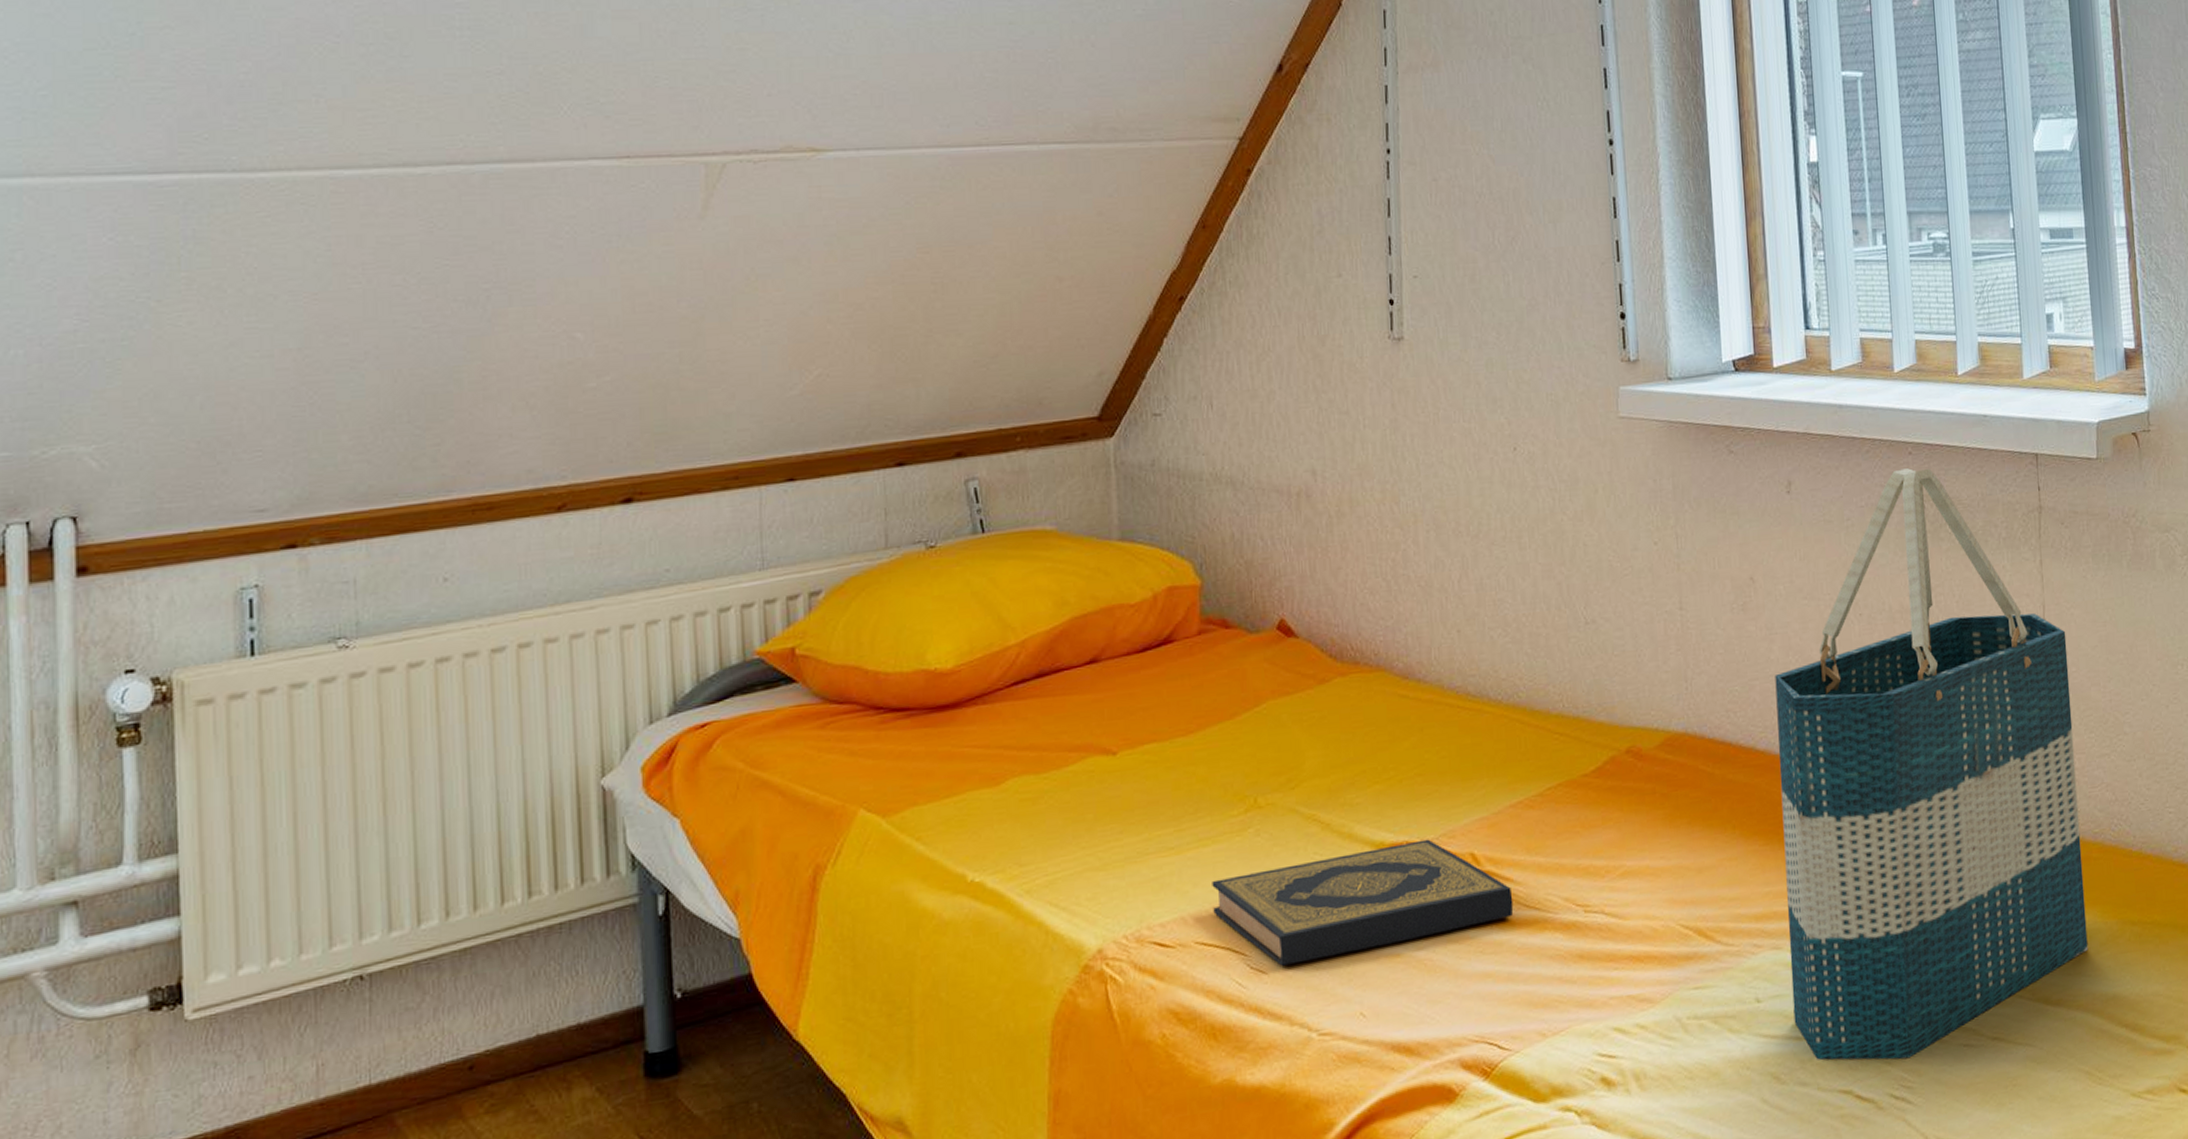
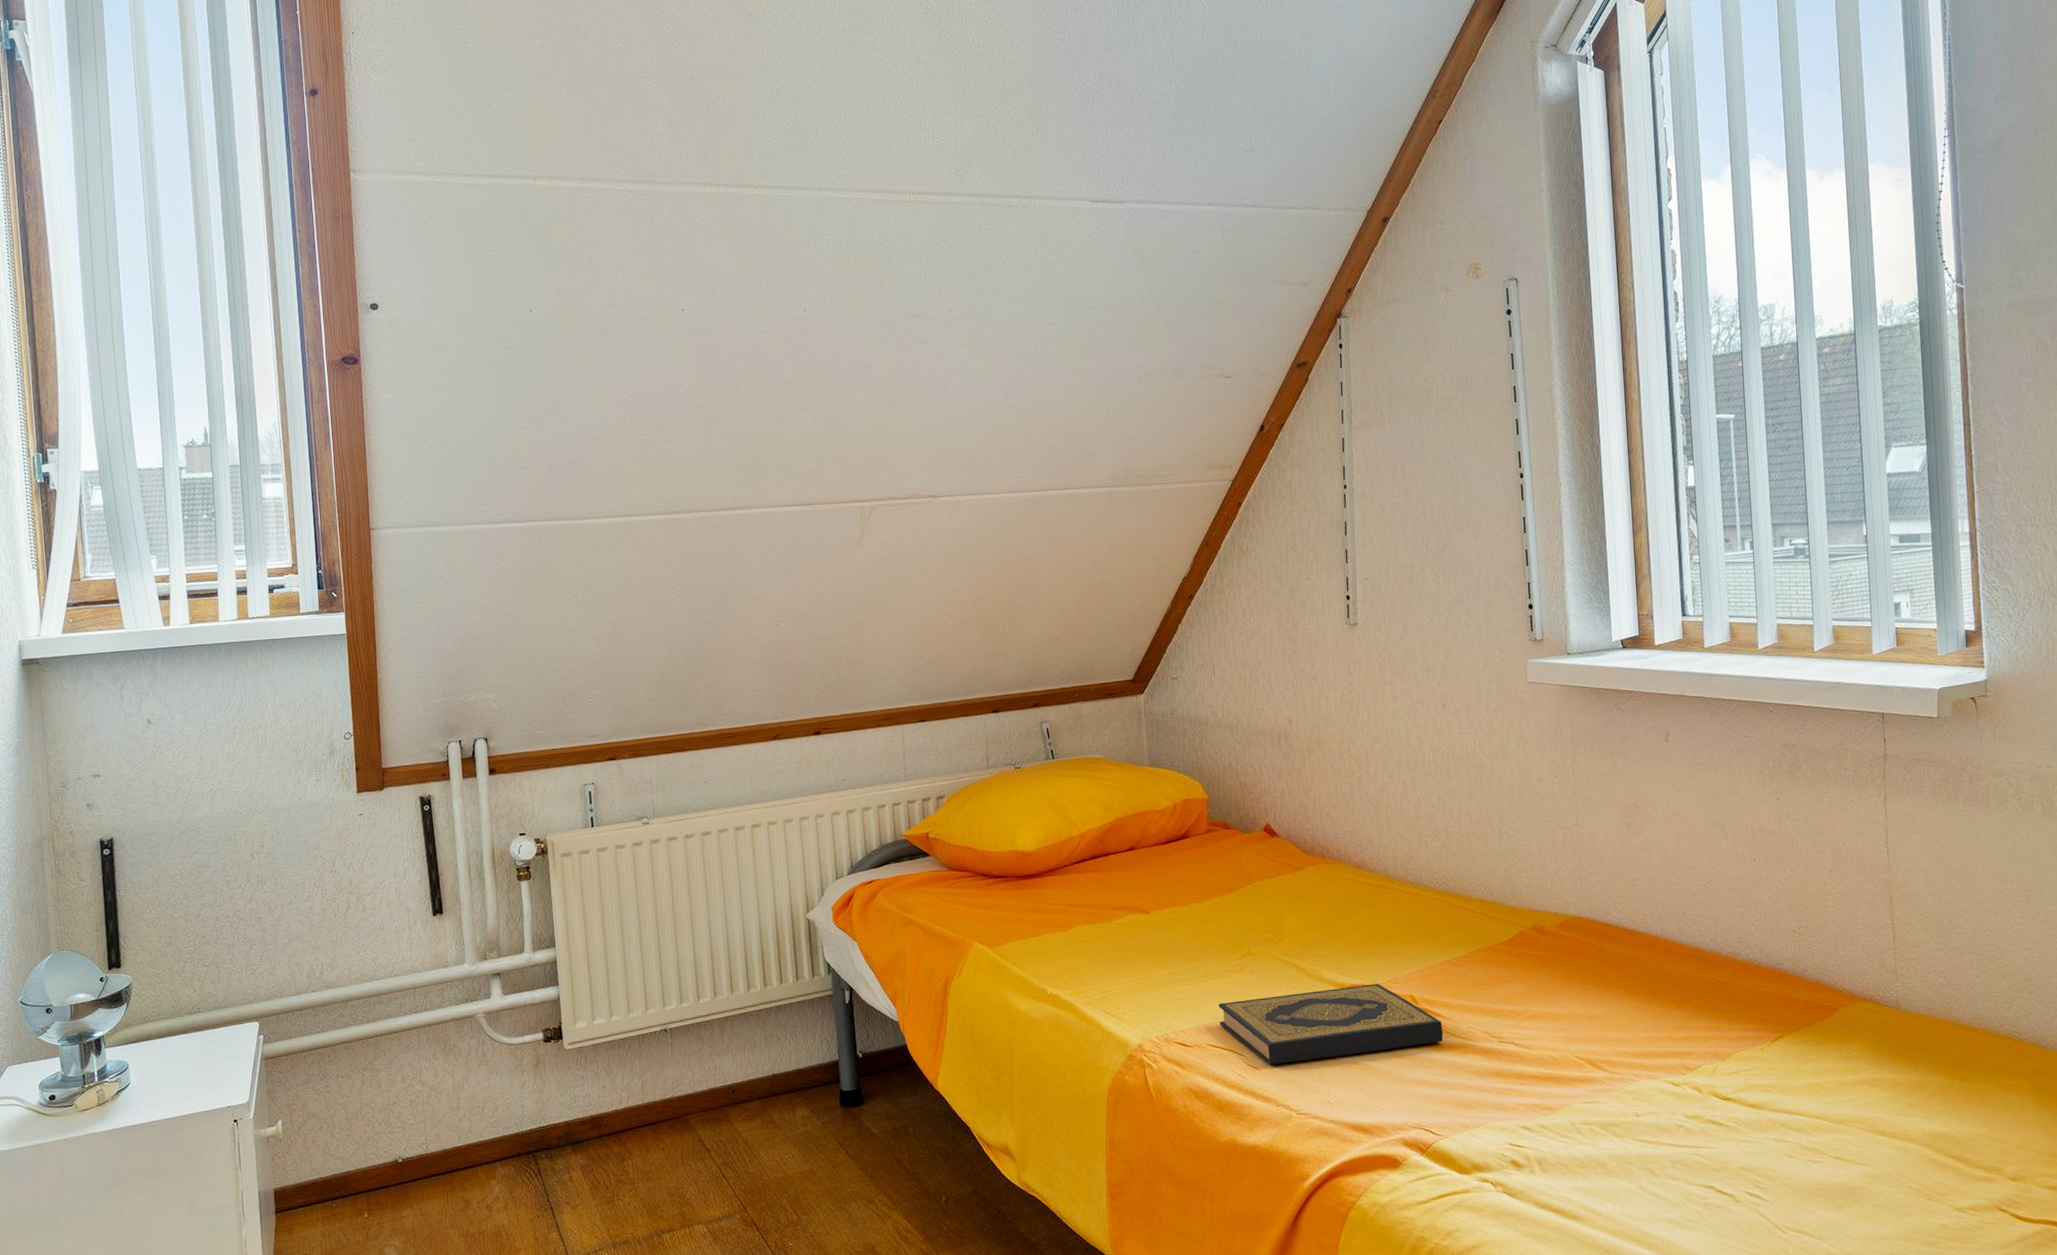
tote bag: present [1775,468,2088,1061] -> none [1654,723,1920,1167]

